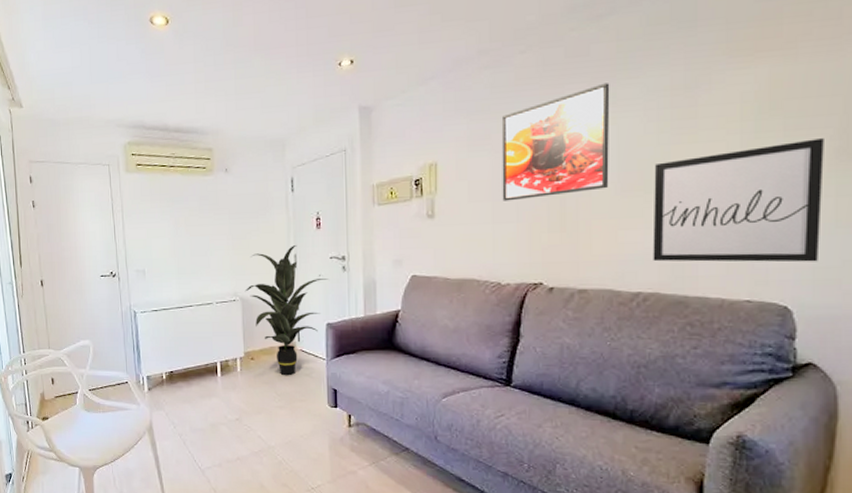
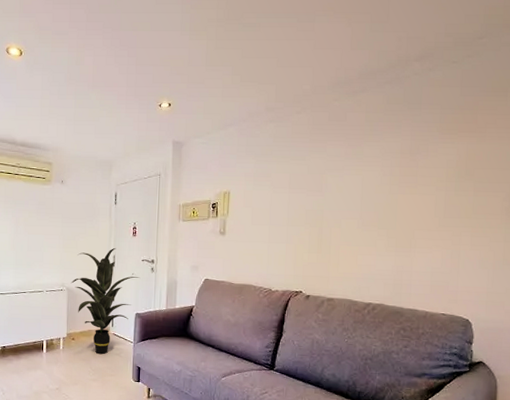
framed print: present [501,83,610,201] -> none [277,143,359,226]
wall art: present [653,138,824,262] -> none [381,199,499,288]

